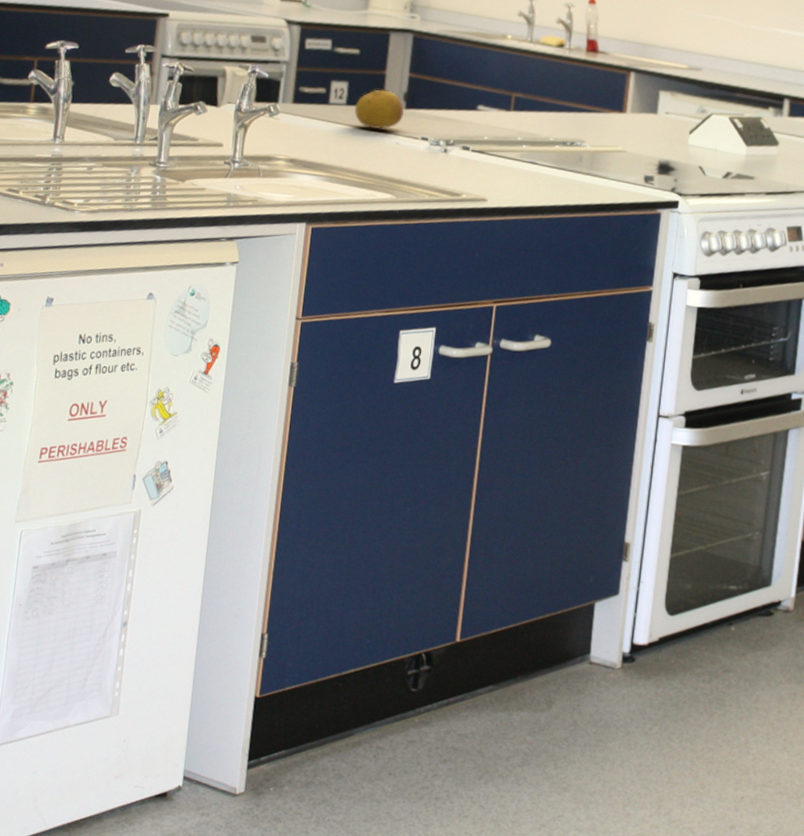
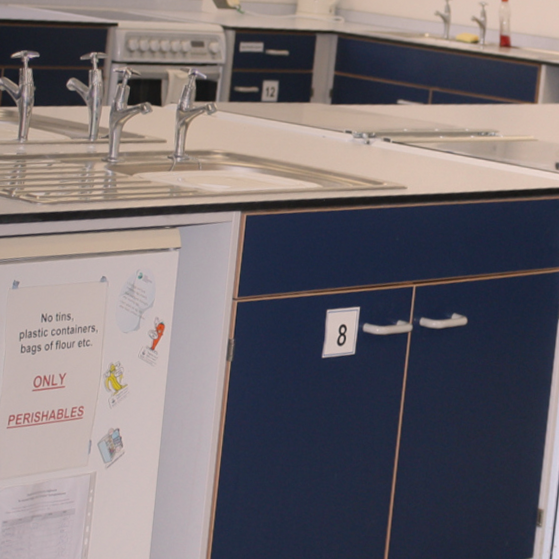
fruit: present [354,89,405,129] -> none [284,87,330,124]

